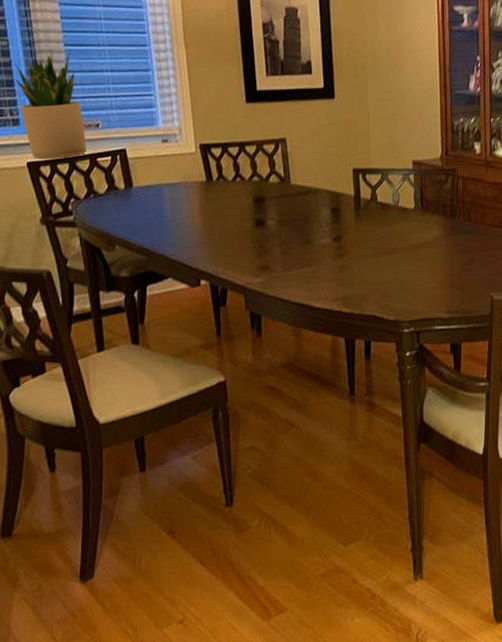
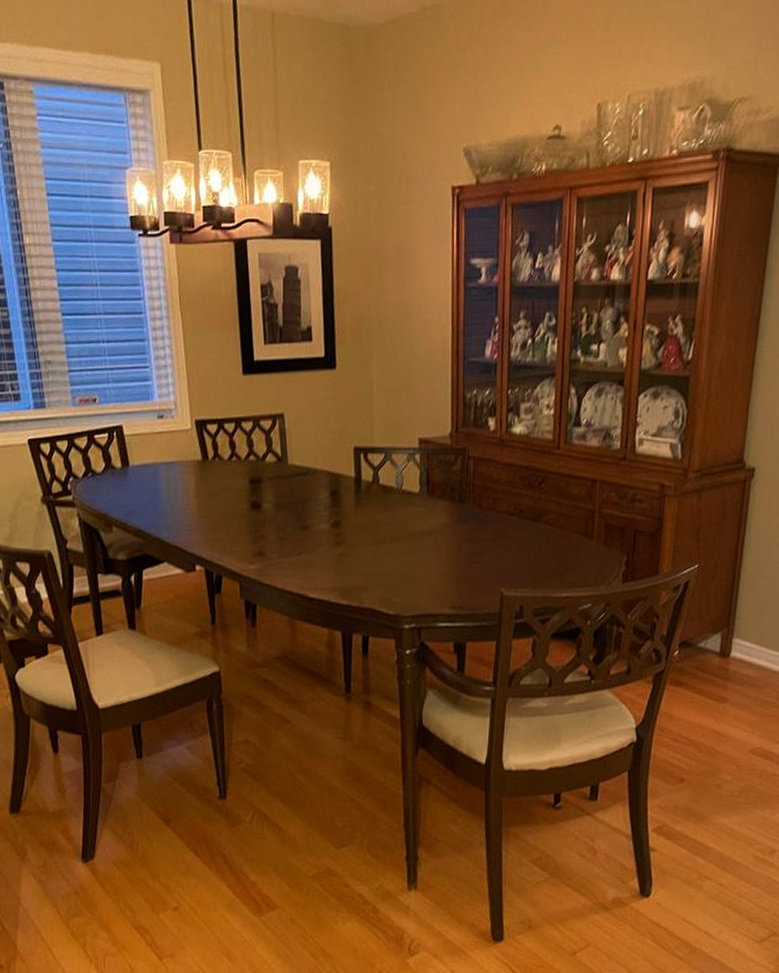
planter: present [15,50,87,159] -> none [15,320,84,436]

